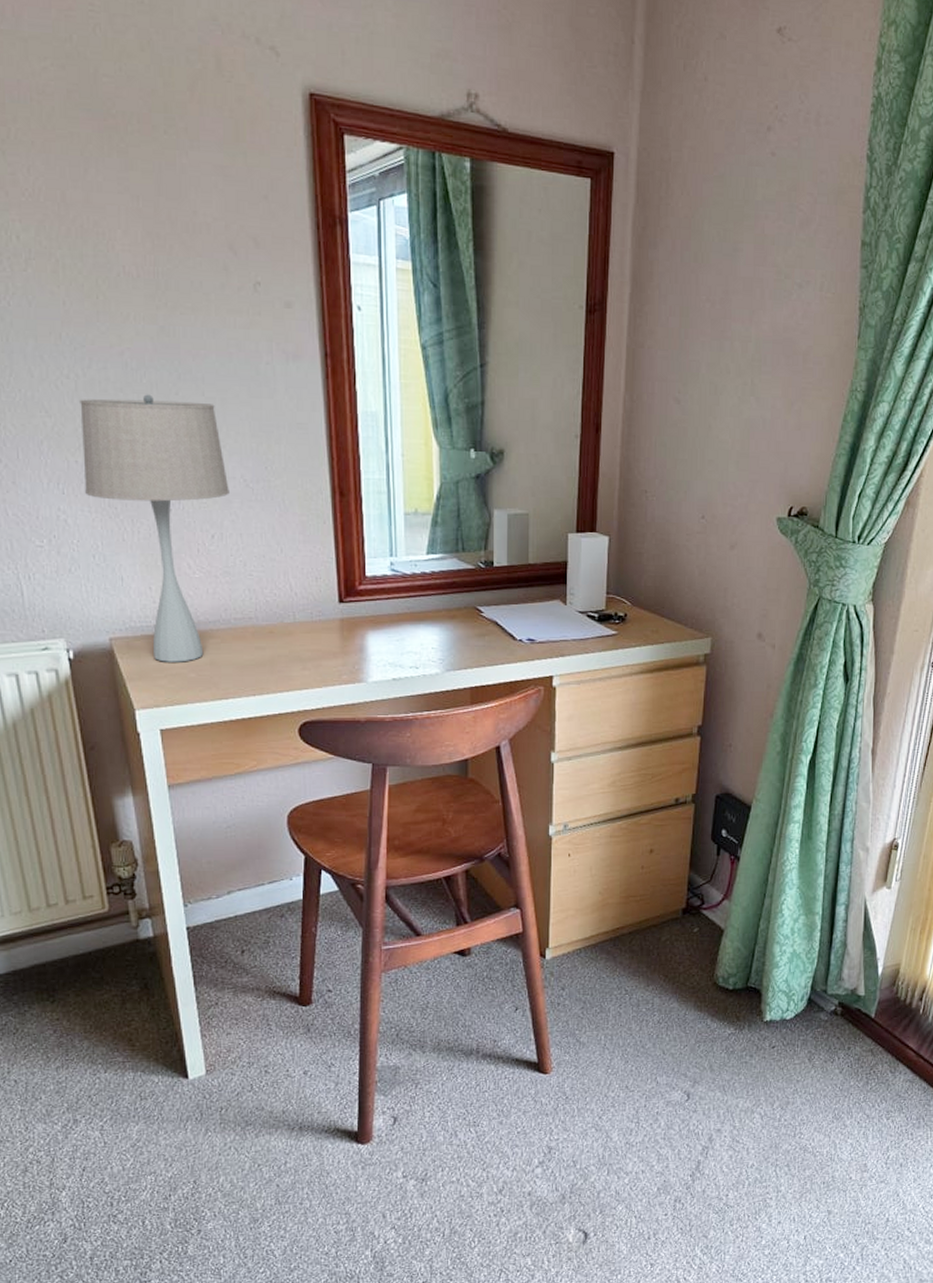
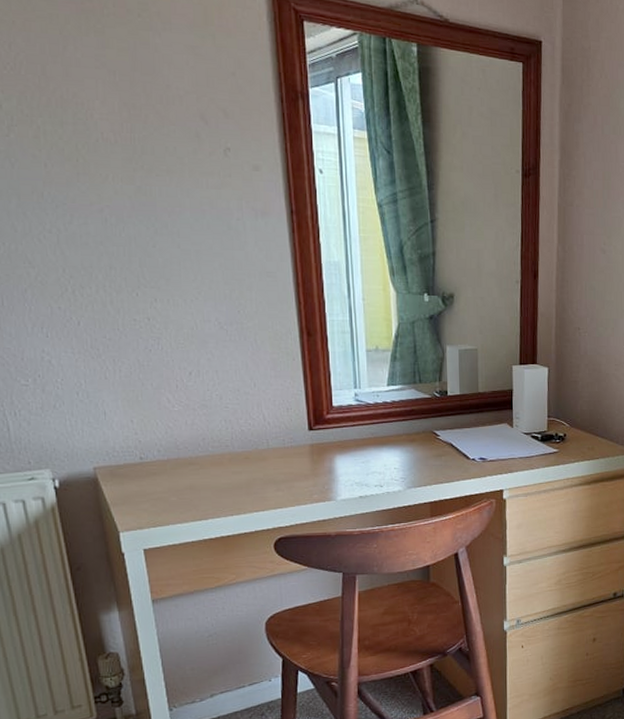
table lamp: present [80,394,229,662] -> none [62,247,205,488]

